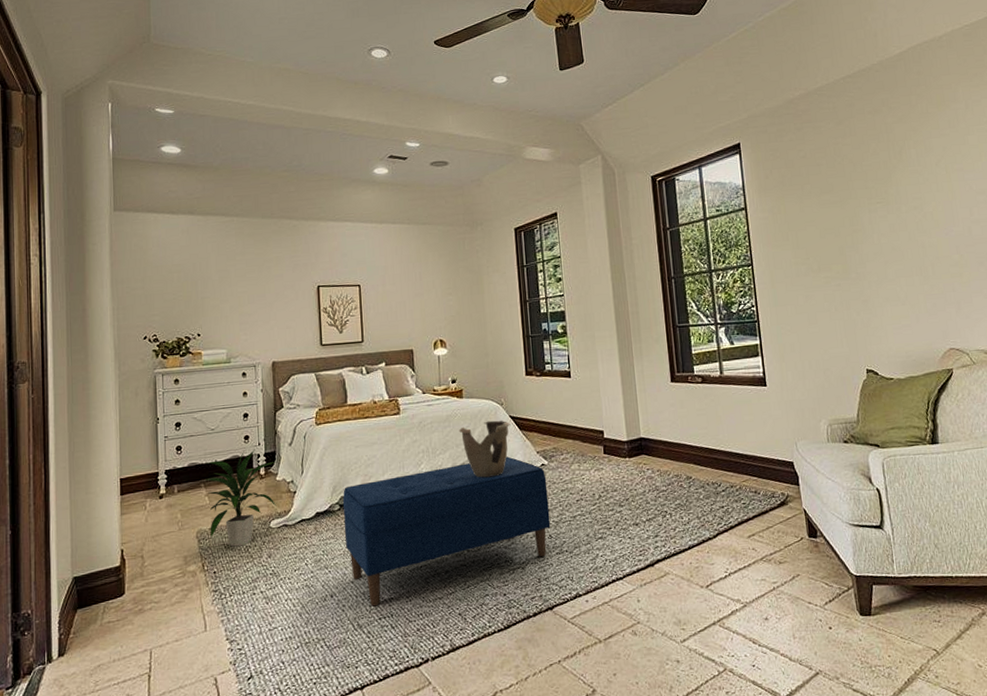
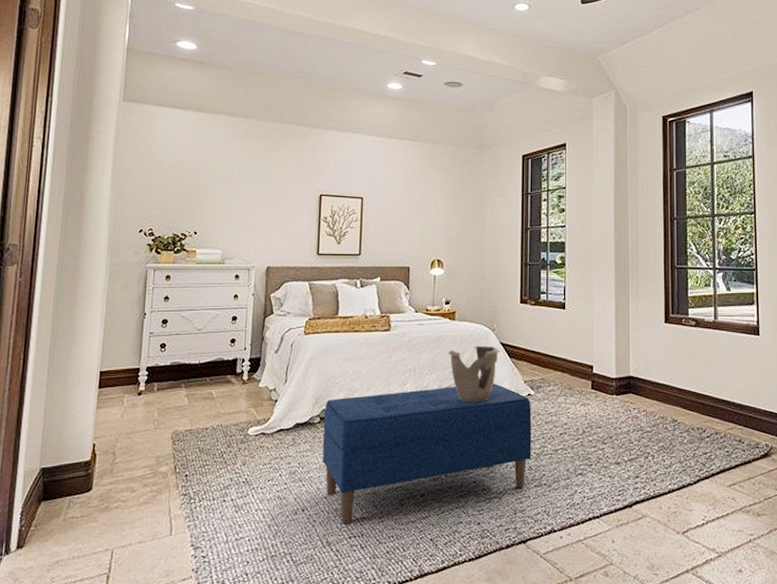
indoor plant: present [205,449,277,547] -> none [185,353,259,451]

